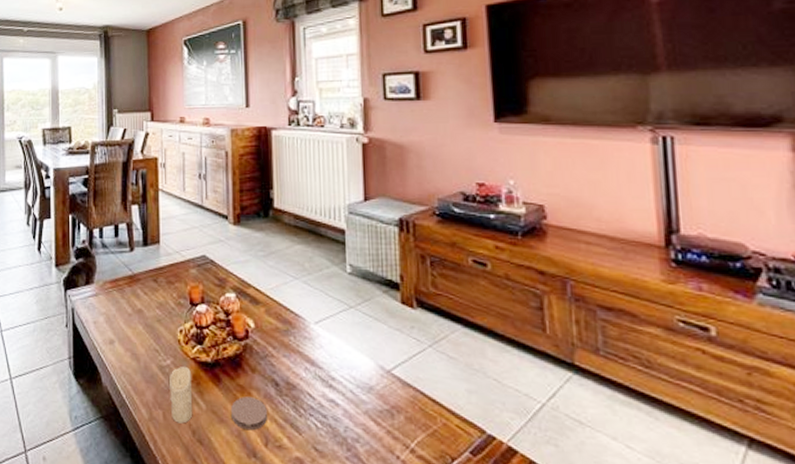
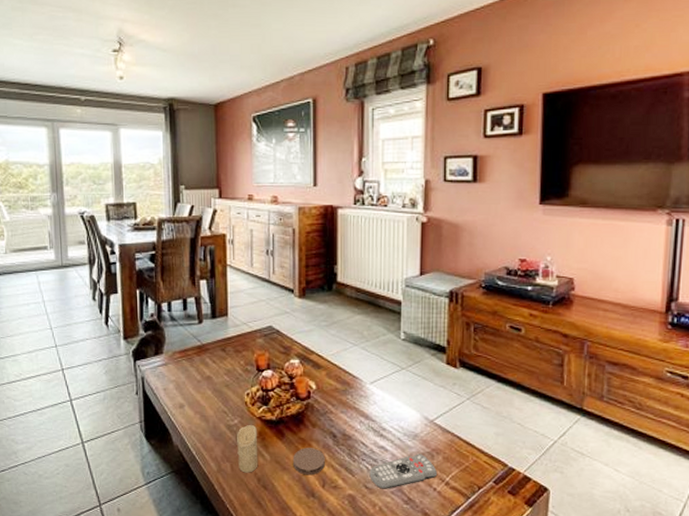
remote control: none [319,411,399,454] -> present [369,454,437,489]

